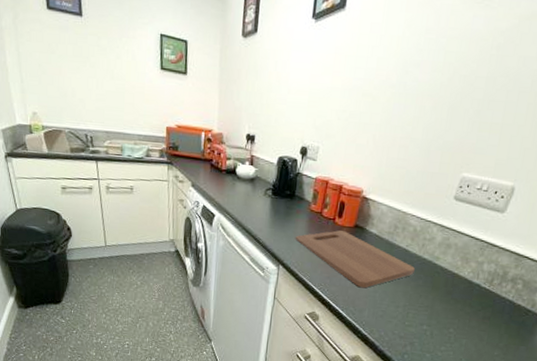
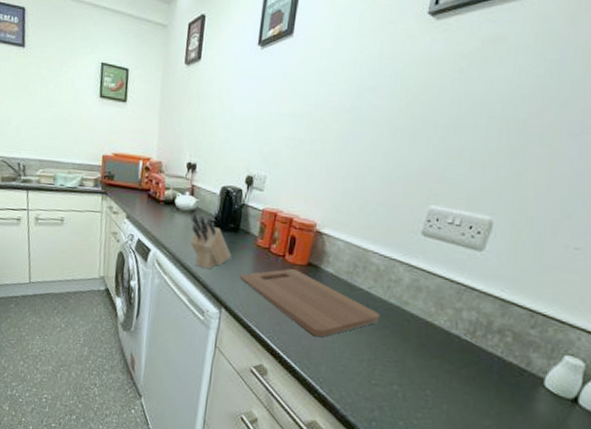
knife block: none [250,181,288,232] -> present [189,213,232,270]

